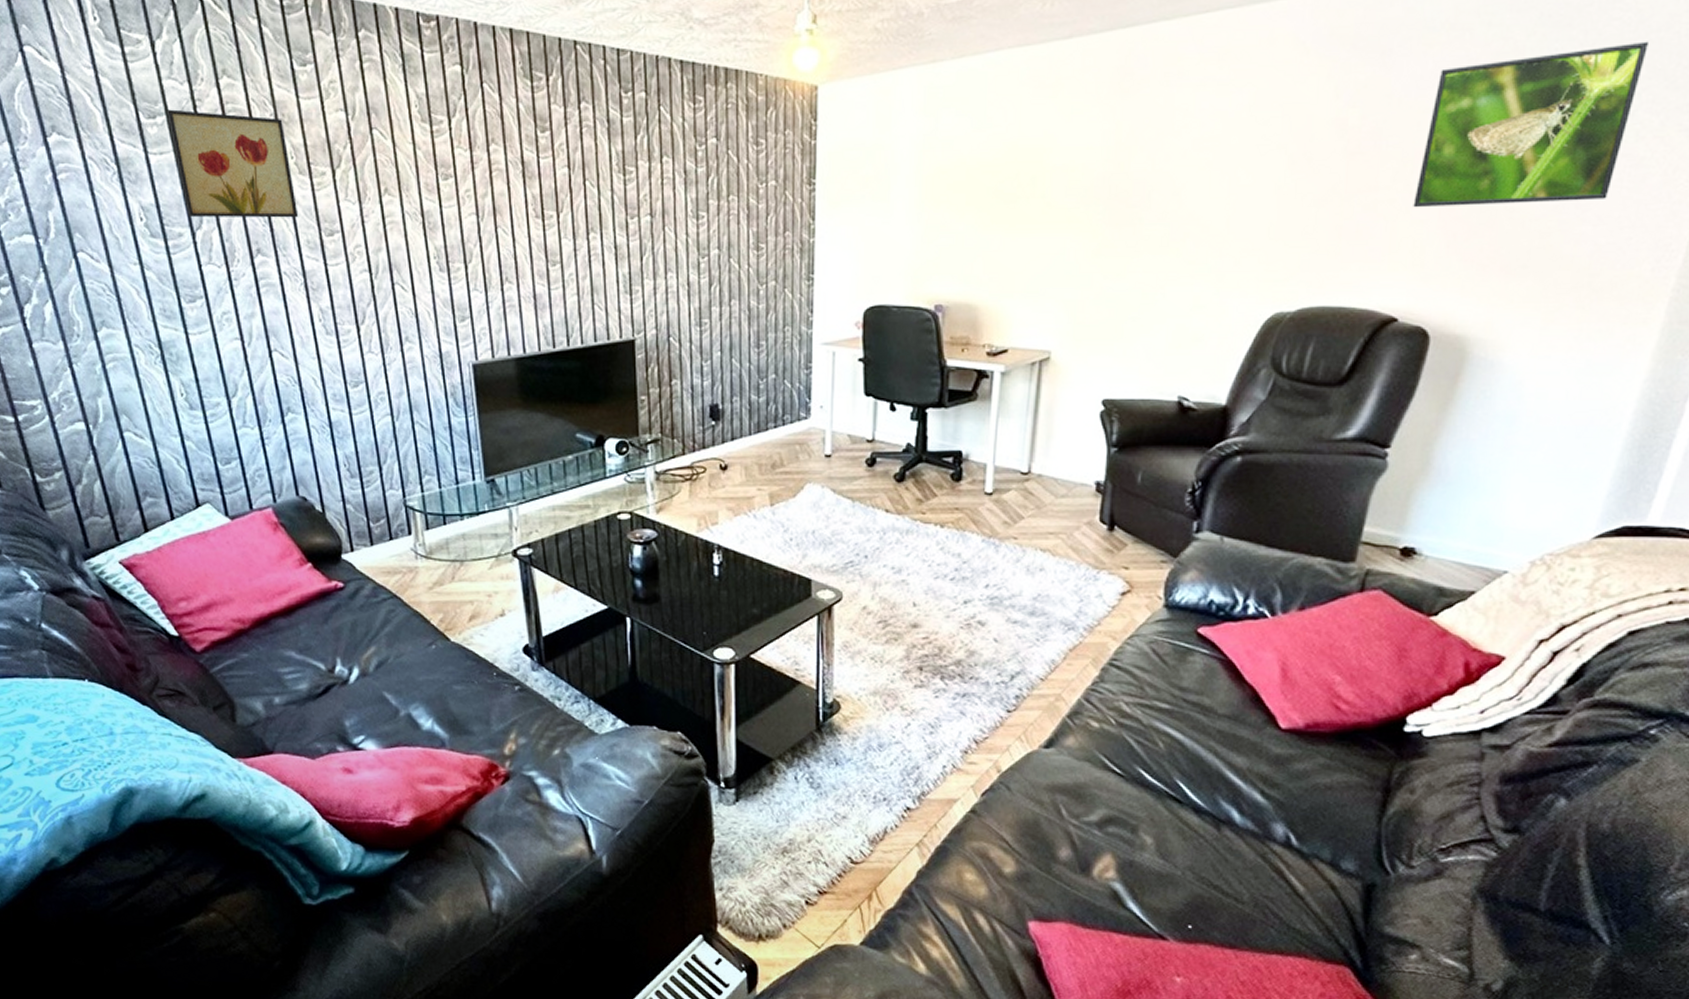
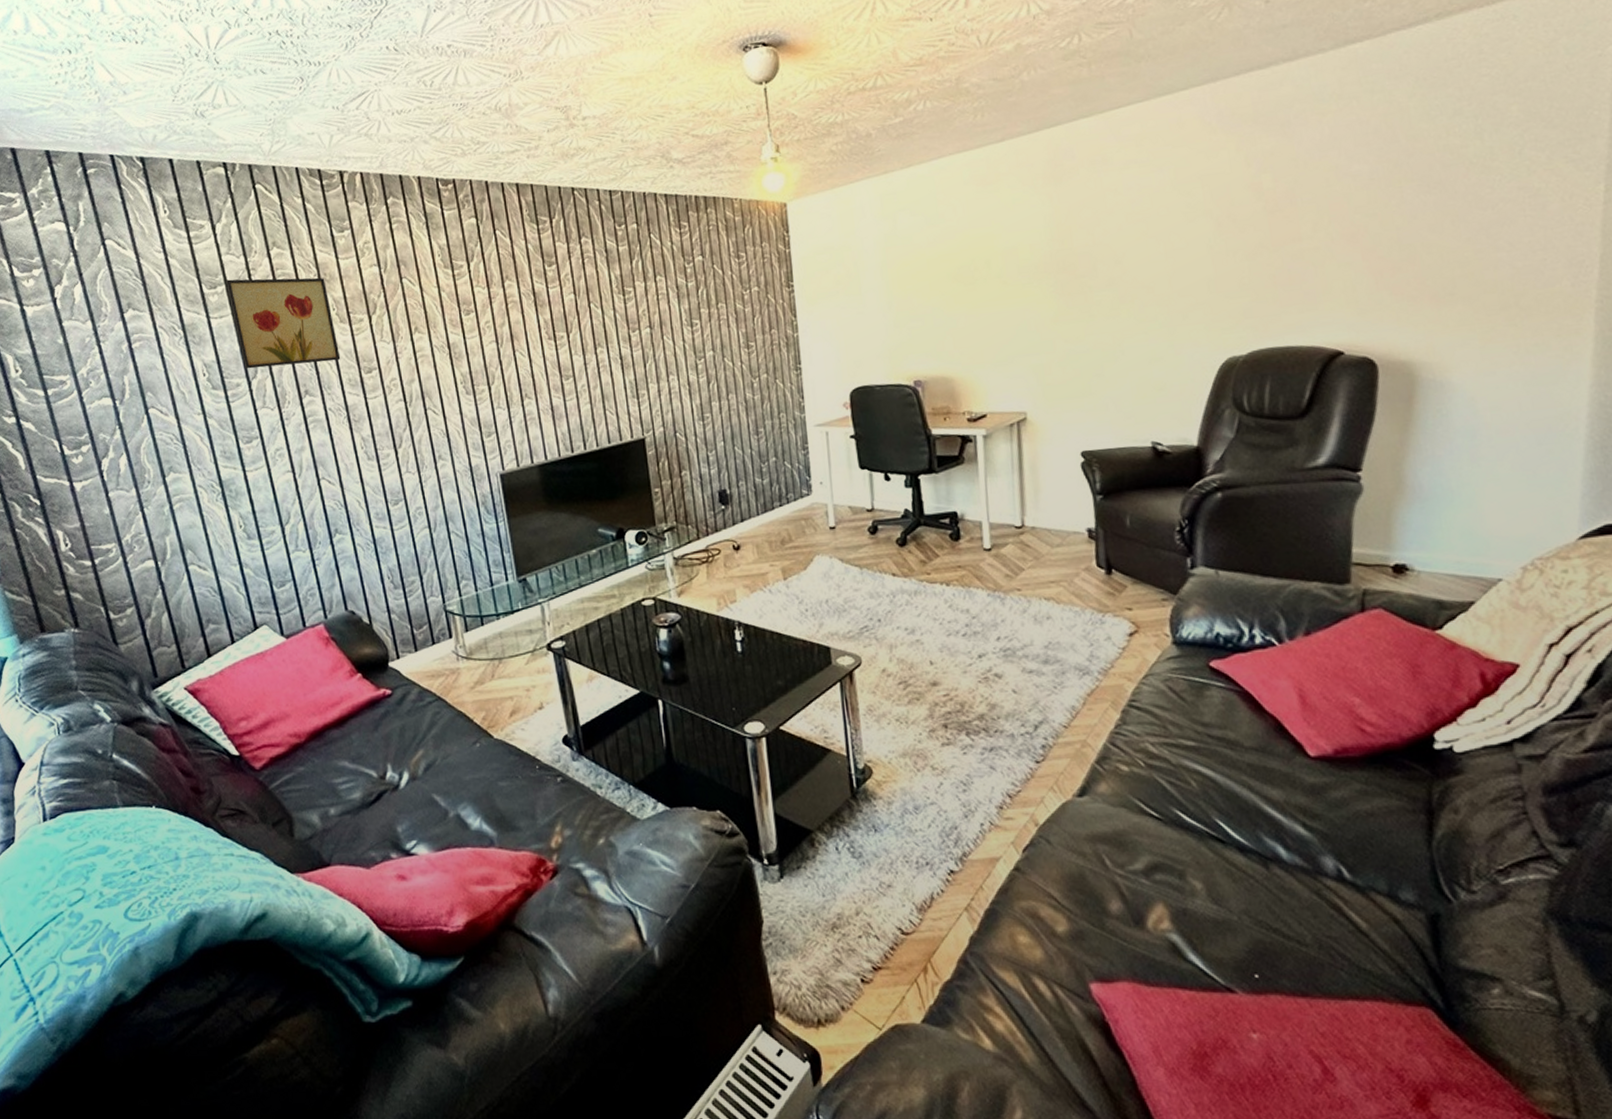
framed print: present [1413,41,1648,208] -> none [1336,91,1520,253]

